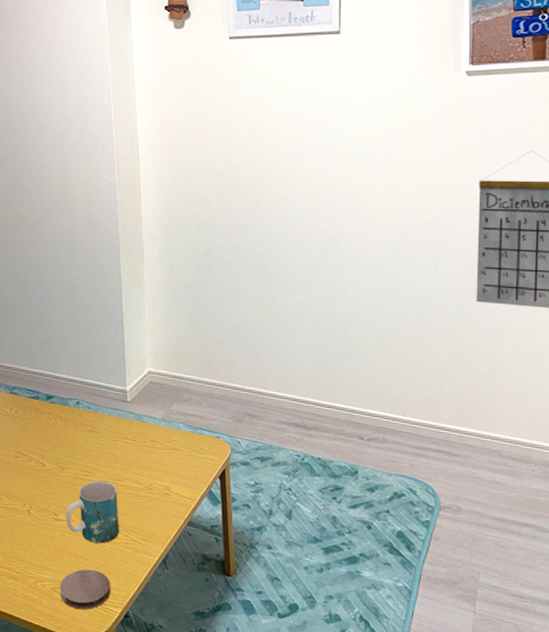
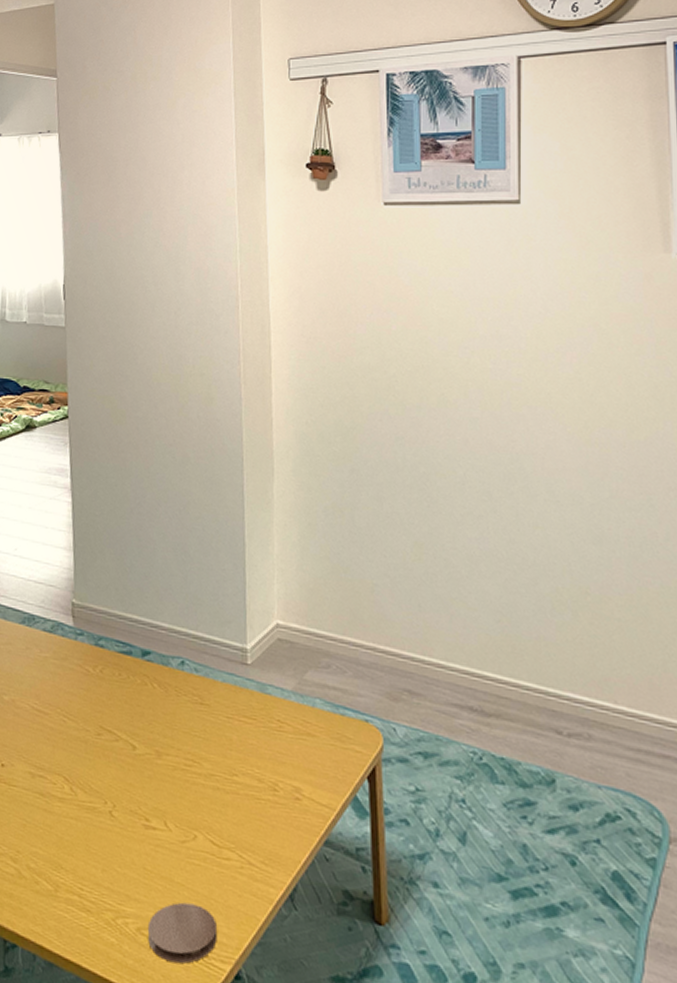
mug: present [66,480,119,544] -> none [160,773,232,866]

